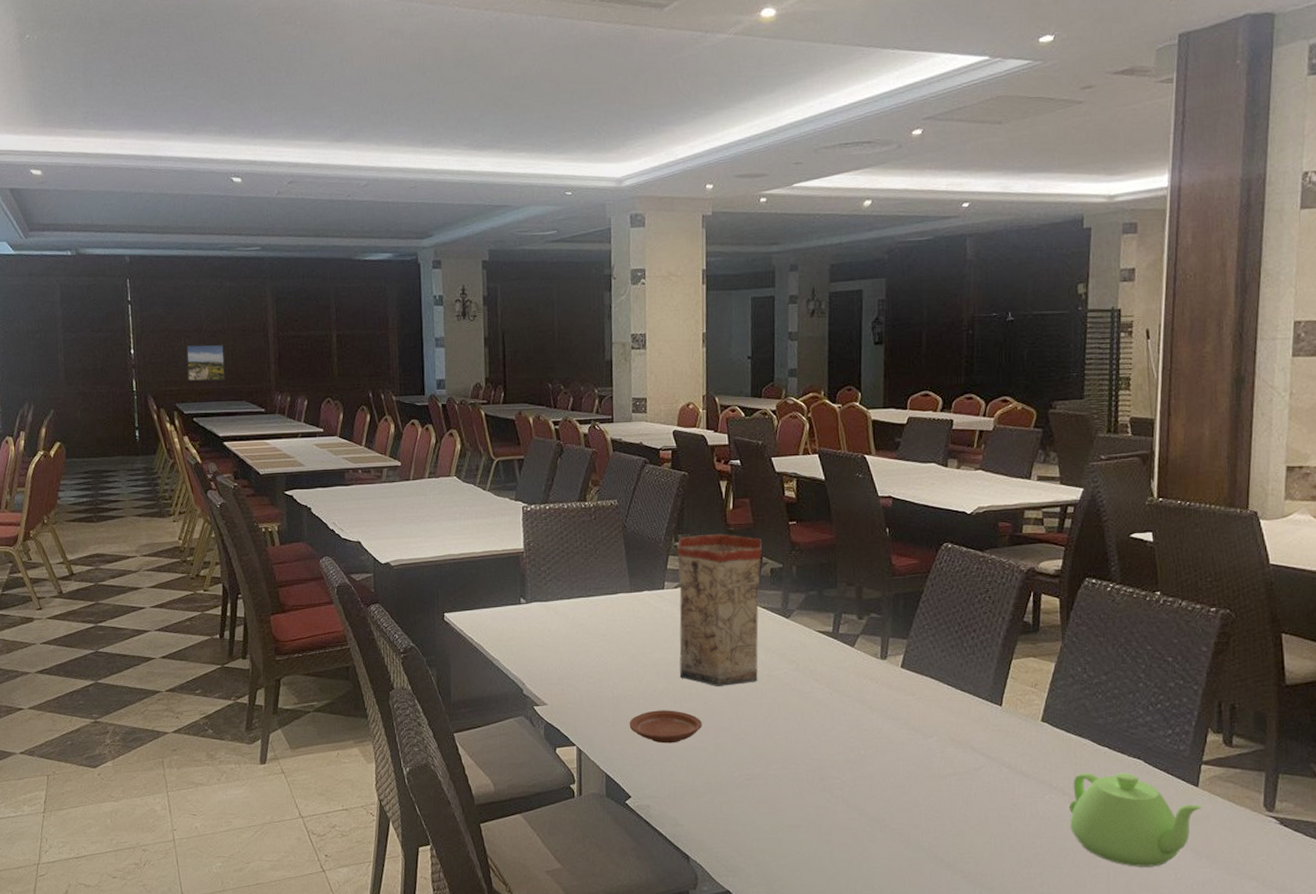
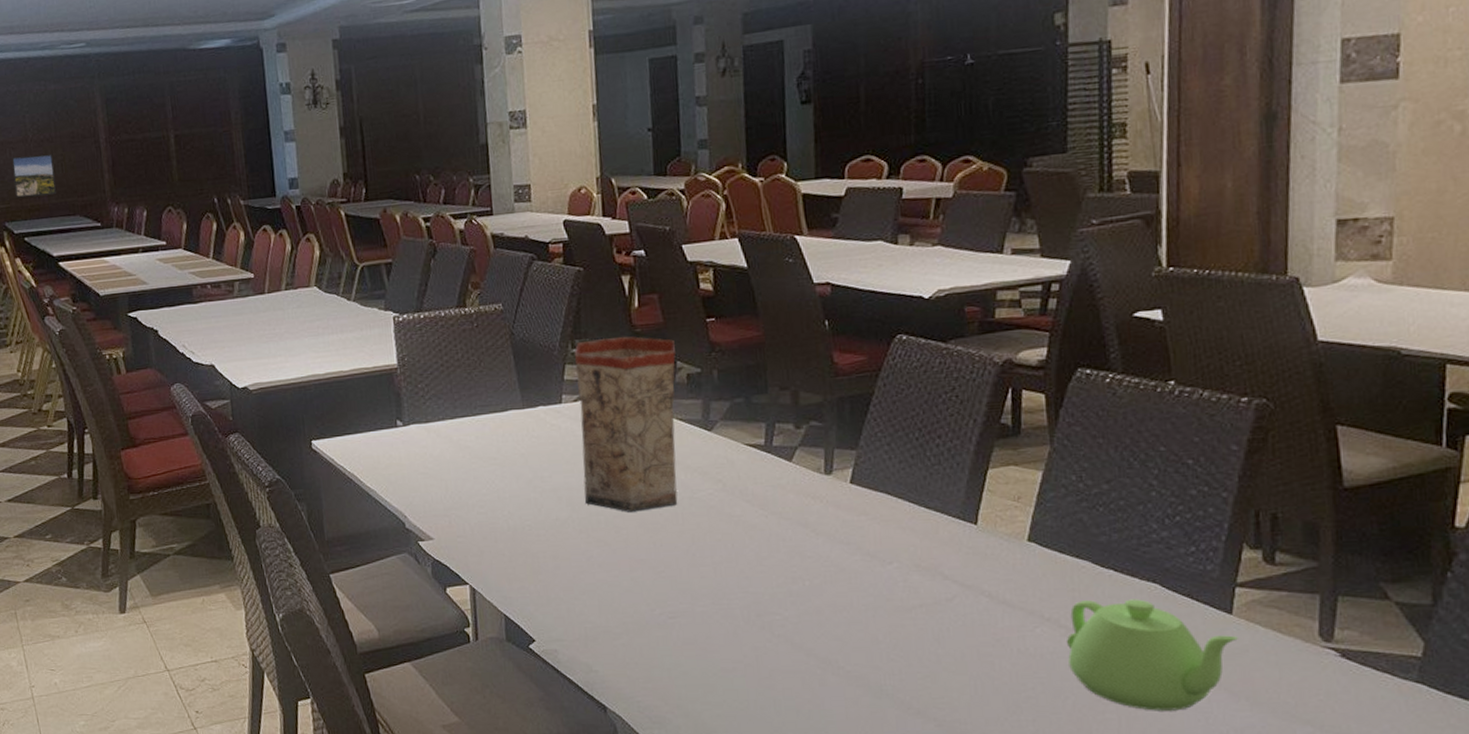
plate: present [629,710,702,744] -> none [528,541,614,580]

